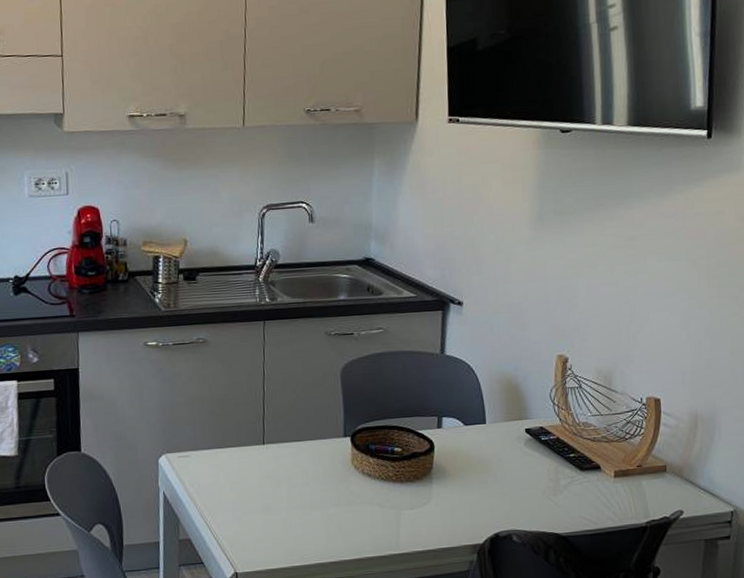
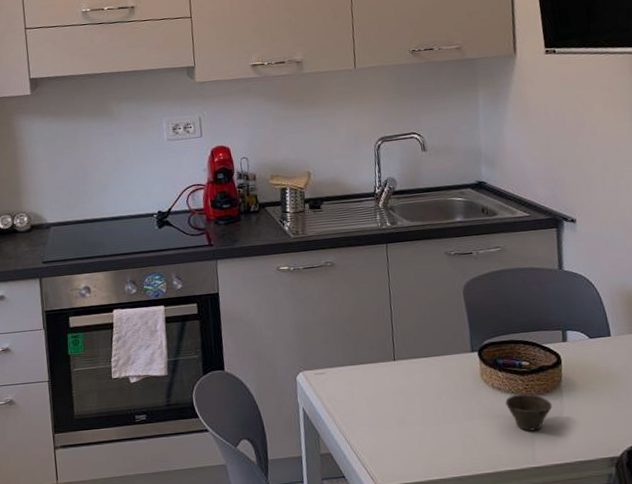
cup: none [374,480,421,518] -> present [505,394,552,431]

